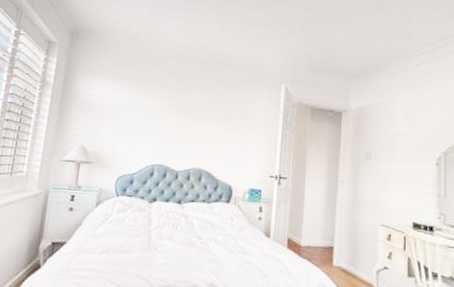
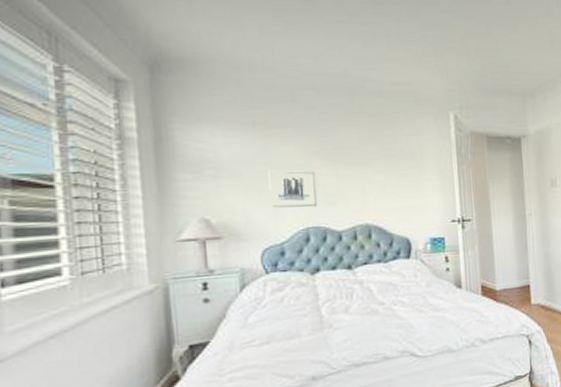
wall art: none [130,116,168,149] -> present [268,170,318,208]

